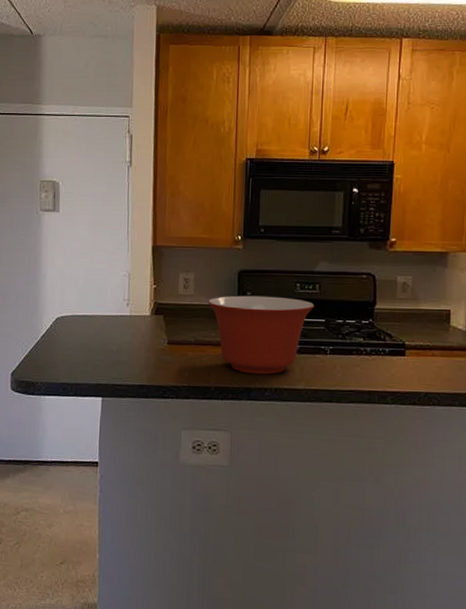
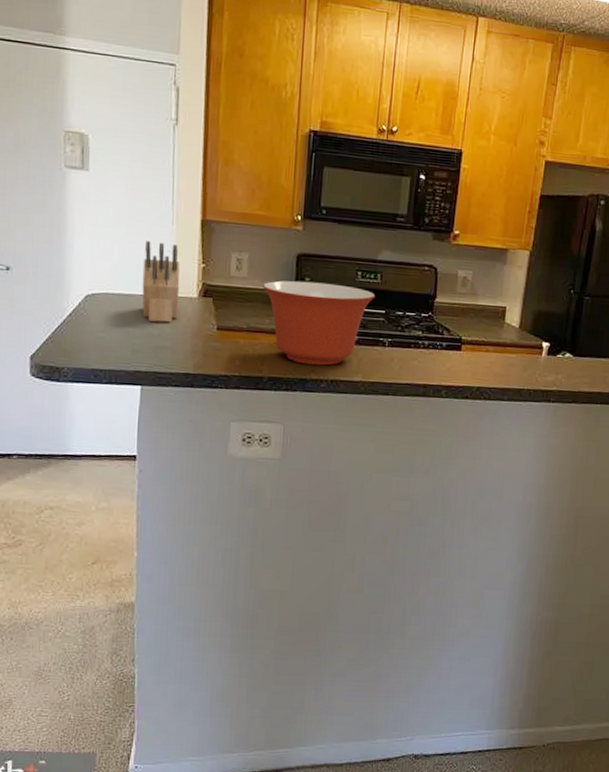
knife block: none [102,268,135,339] -> present [142,241,180,323]

